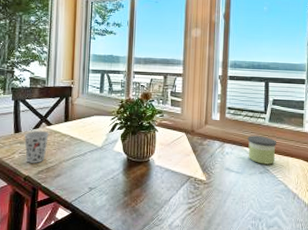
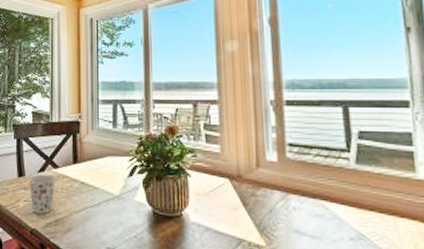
candle: present [247,135,277,165] -> none [324,183,374,228]

